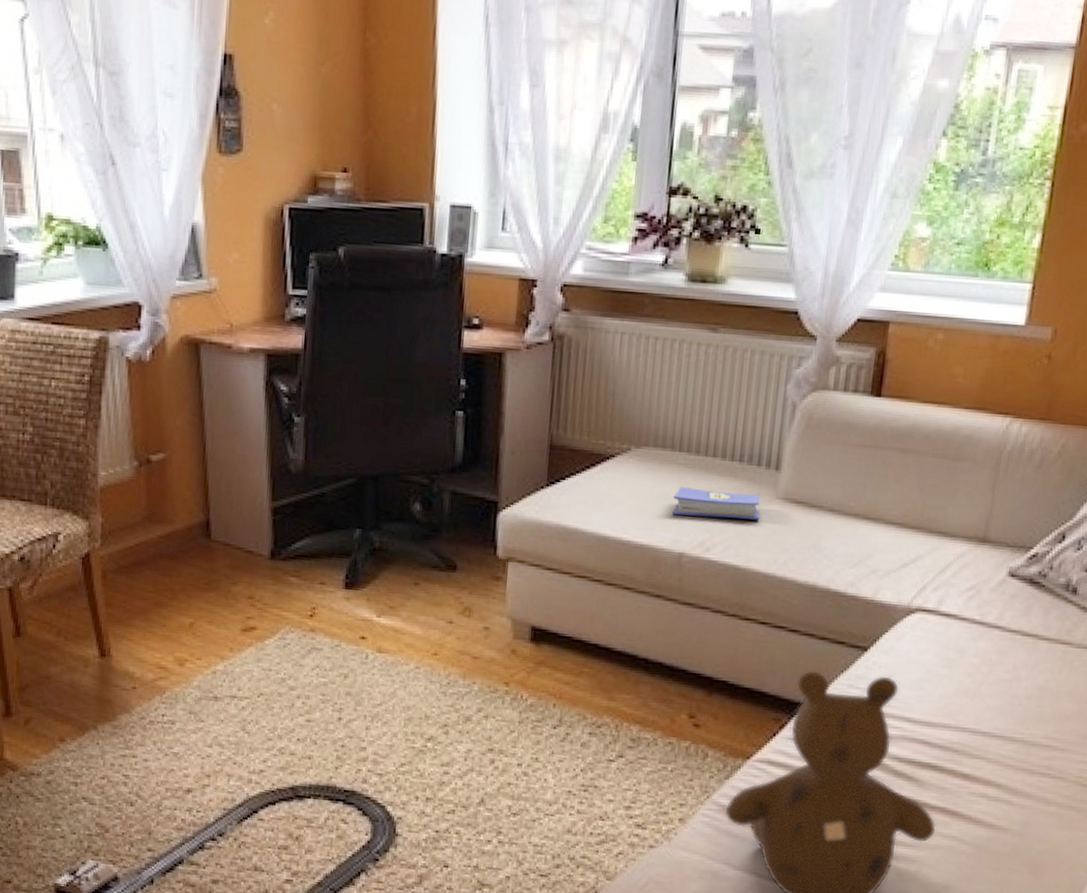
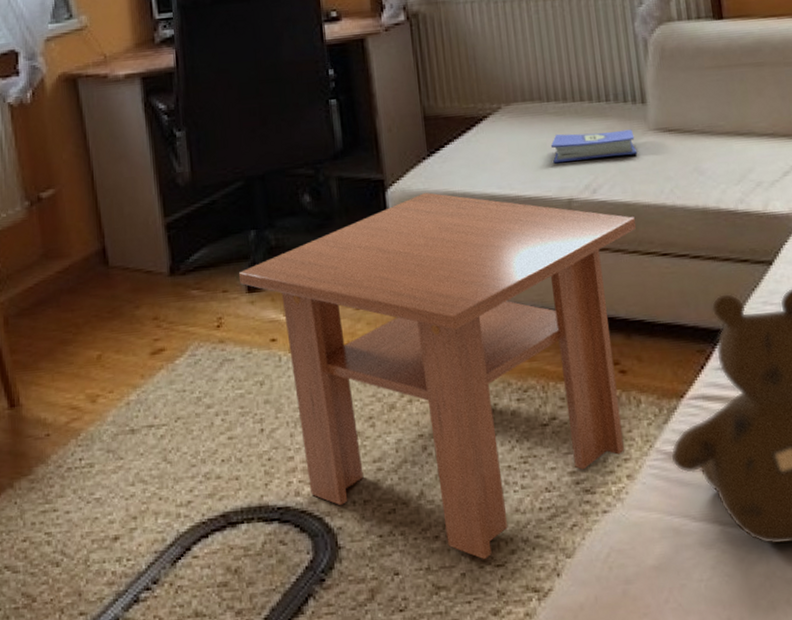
coffee table: none [338,522,743,869] -> present [238,192,637,560]

